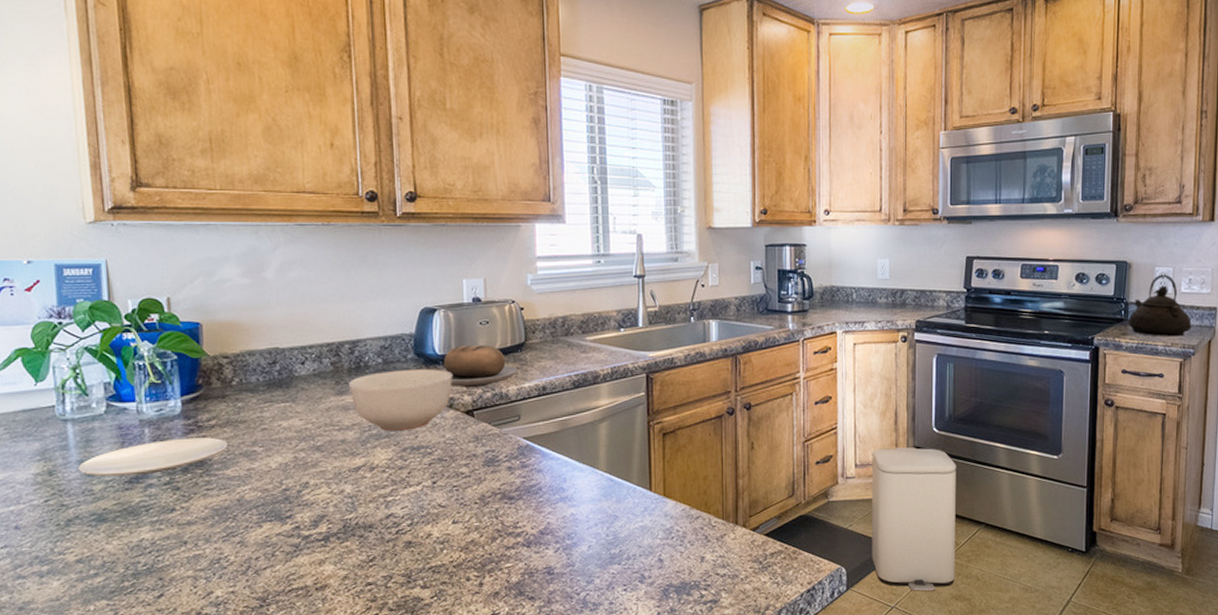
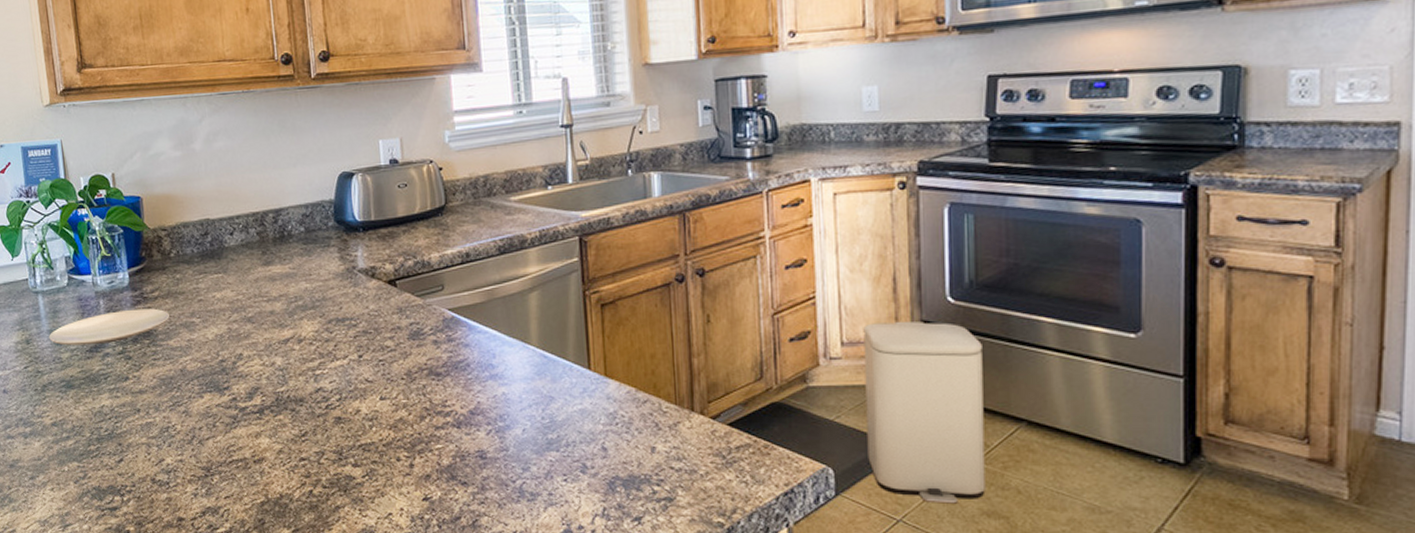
bowl: present [348,368,453,431] -> none [273,236,374,302]
bread: present [442,345,518,387] -> none [362,209,440,255]
teakettle: present [1127,274,1192,337] -> none [1243,79,1356,168]

